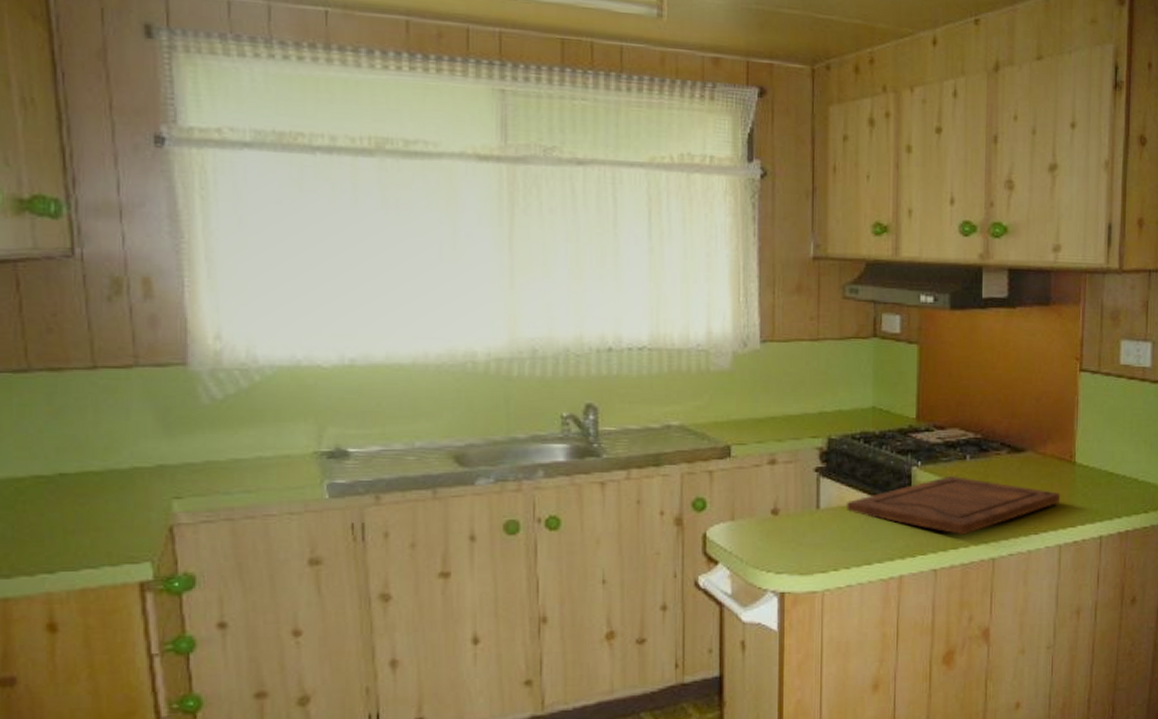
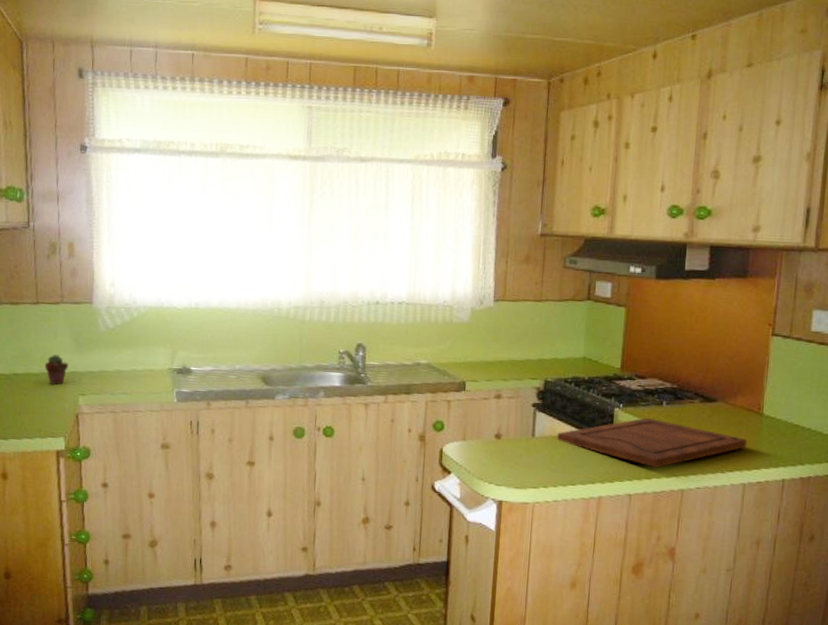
potted succulent: none [111,442,152,486] -> present [44,355,68,385]

